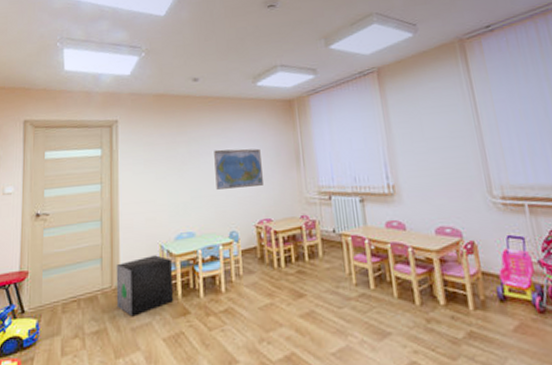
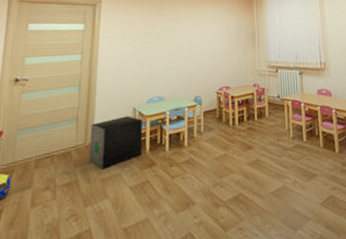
world map: present [214,148,263,190] -> none [185,29,225,62]

